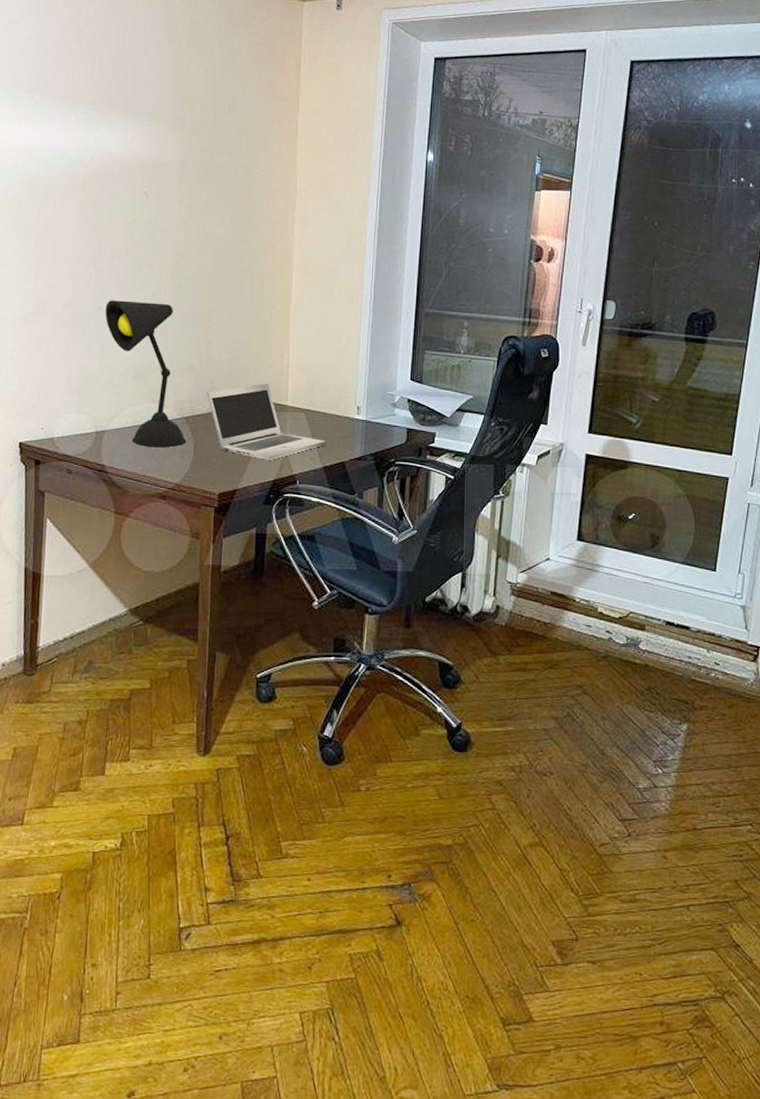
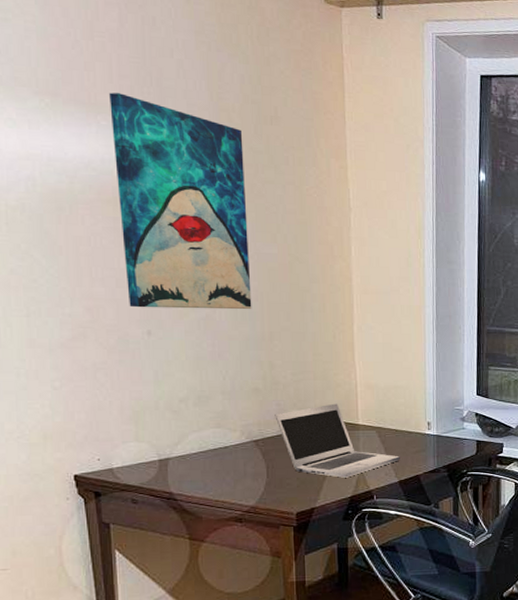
wall art: none [85,89,202,288] -> present [109,92,252,310]
desk lamp: present [105,300,187,448] -> none [155,323,258,472]

